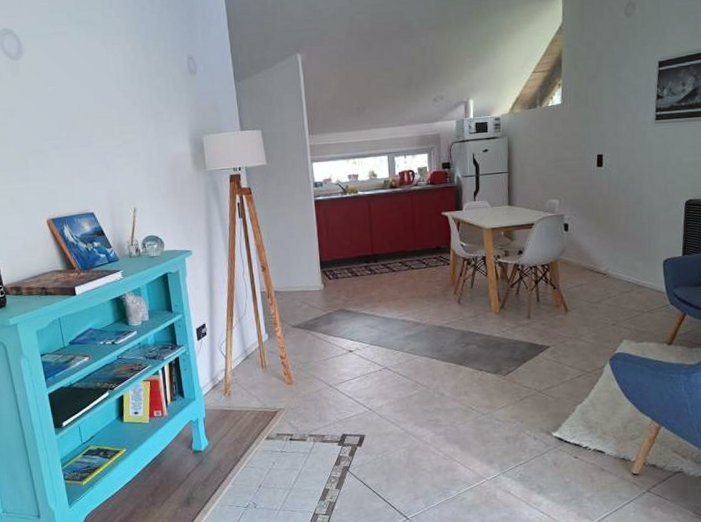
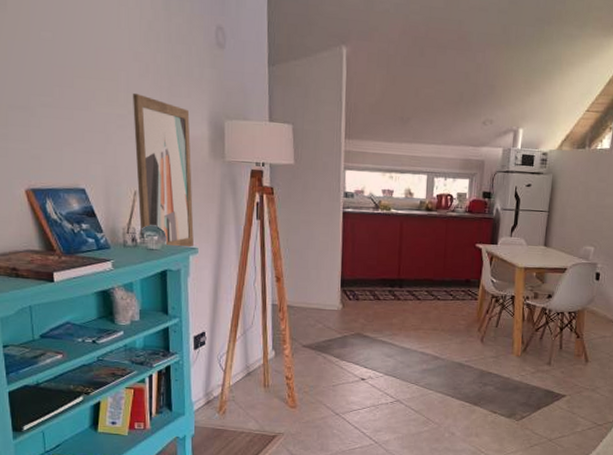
wall art: none [124,124,188,252] -> present [132,93,194,249]

